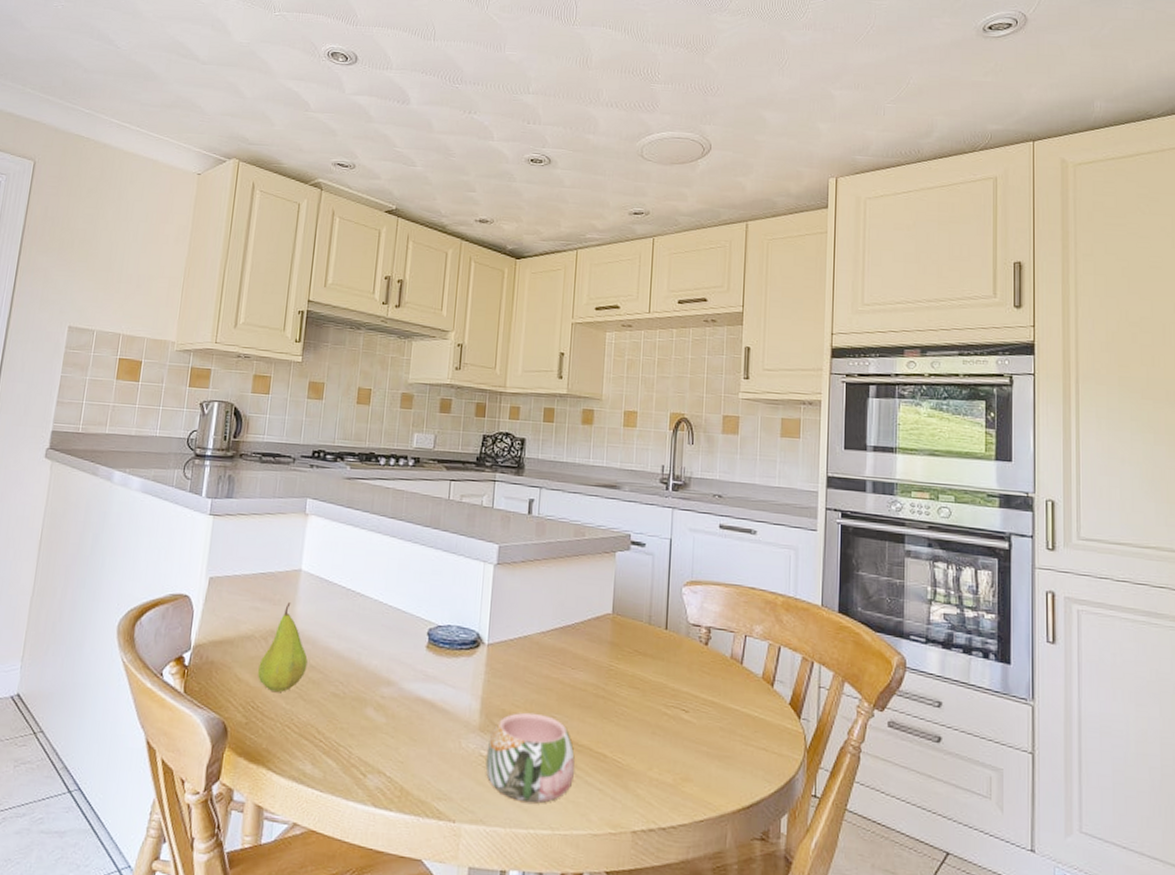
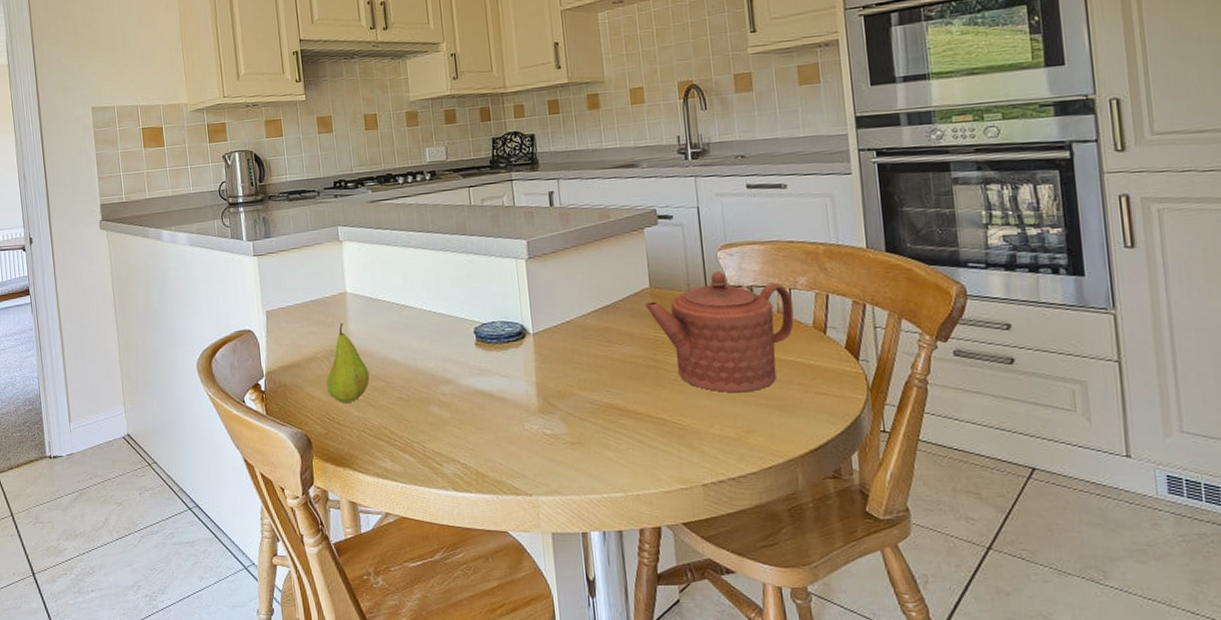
mug: present [485,712,575,803] -> none [550,390,637,471]
teapot: none [604,607,746,737] -> present [644,271,794,393]

